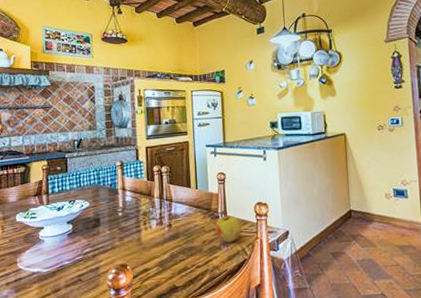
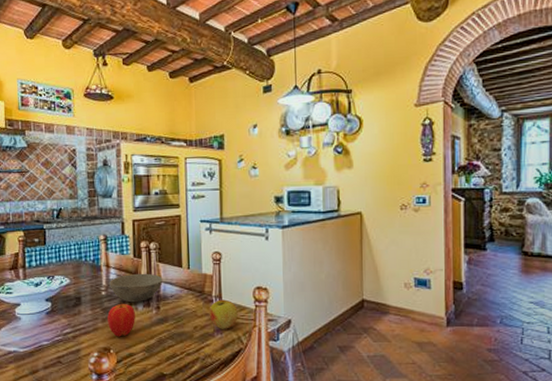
apple: none [124,220,150,254] -> present [107,300,135,337]
bowl: none [126,194,174,222] -> present [109,273,163,303]

